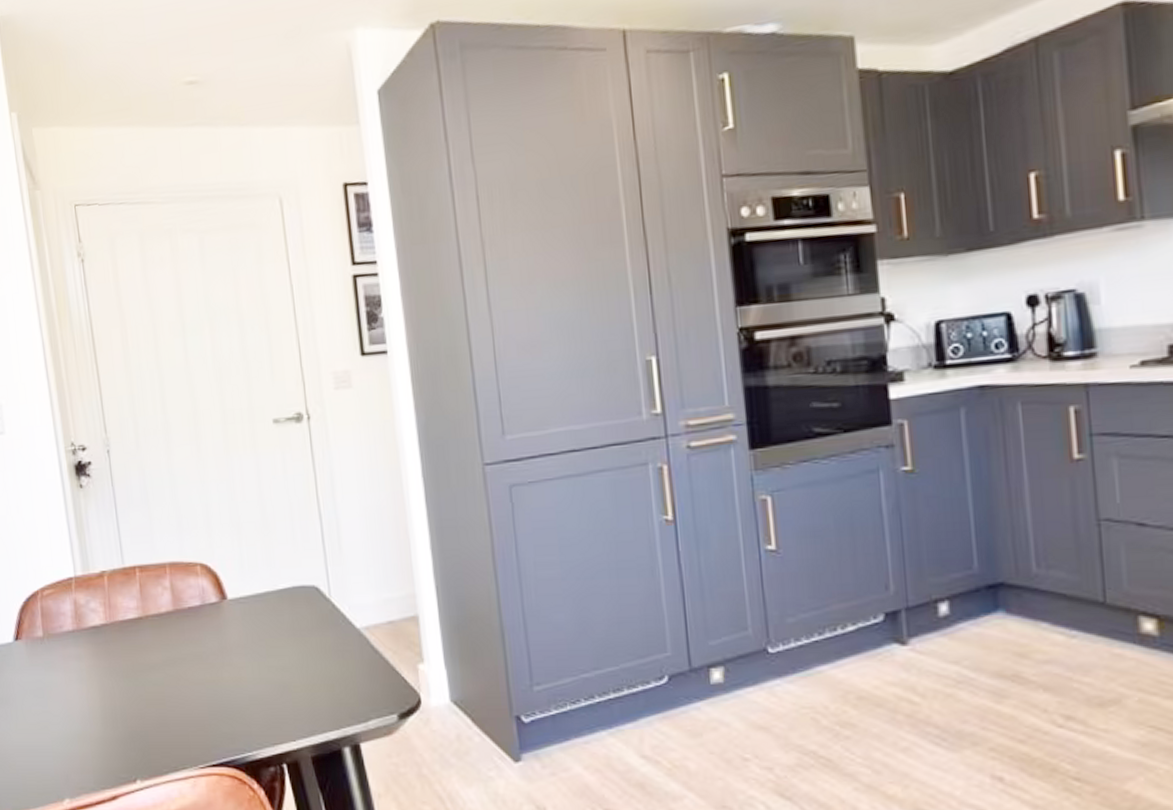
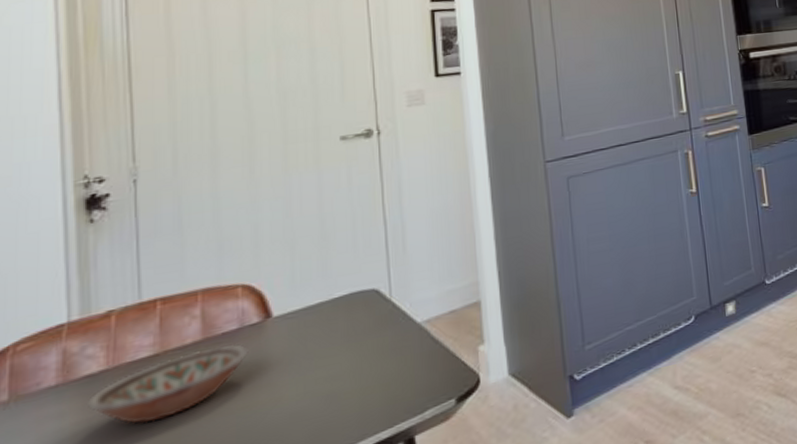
bowl: none [95,619,211,678] -> present [86,344,249,424]

